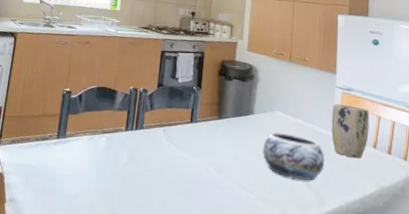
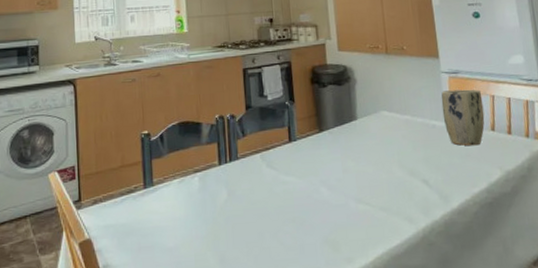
decorative bowl: present [263,131,325,181] -> none [373,133,443,181]

